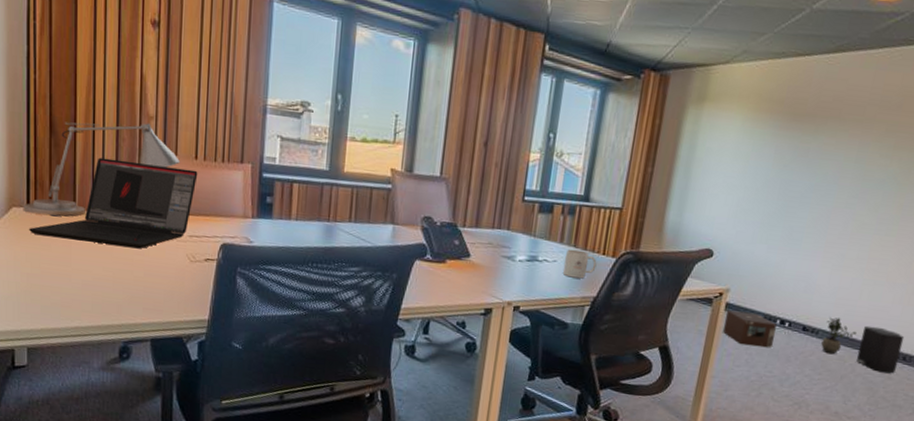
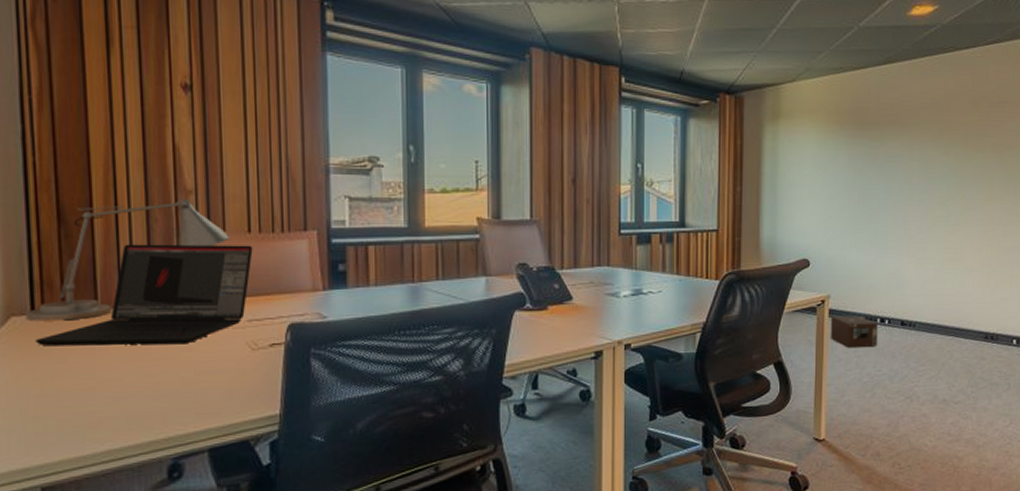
mug: present [562,249,597,279] -> none [669,277,702,306]
potted plant: present [821,317,856,355] -> none [920,308,948,344]
pedal bin: present [856,325,905,374] -> none [952,311,989,354]

